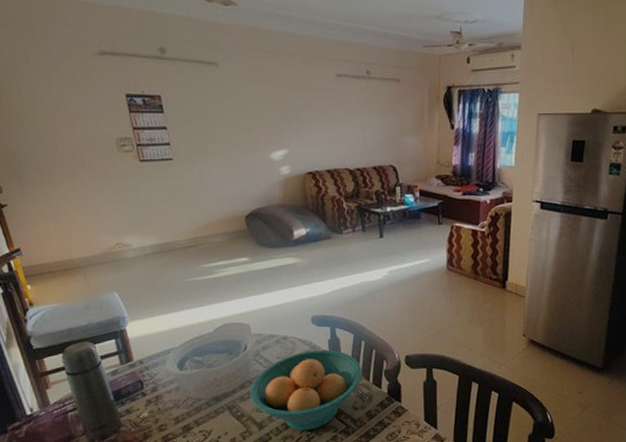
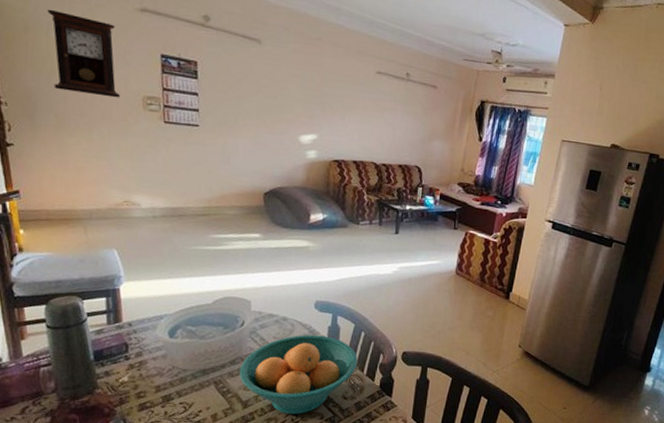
pendulum clock: none [15,68,96,146] -> present [47,9,121,98]

